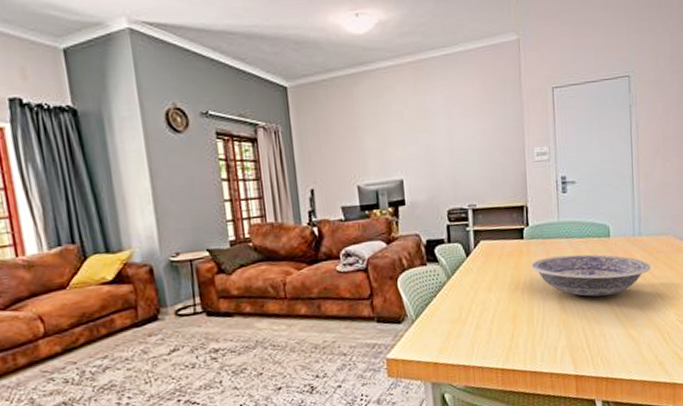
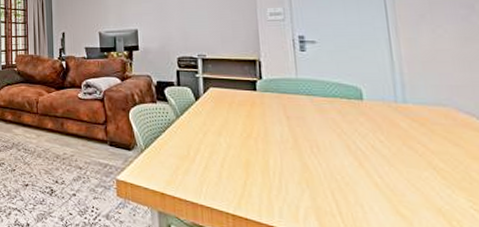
bowl: present [531,254,651,297] -> none [265,112,425,162]

